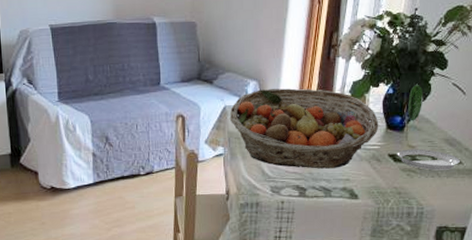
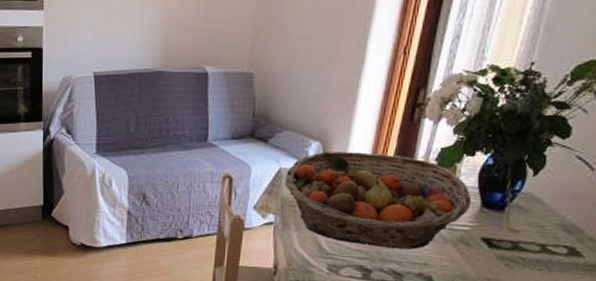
plate: present [397,85,460,171] -> none [493,156,580,263]

